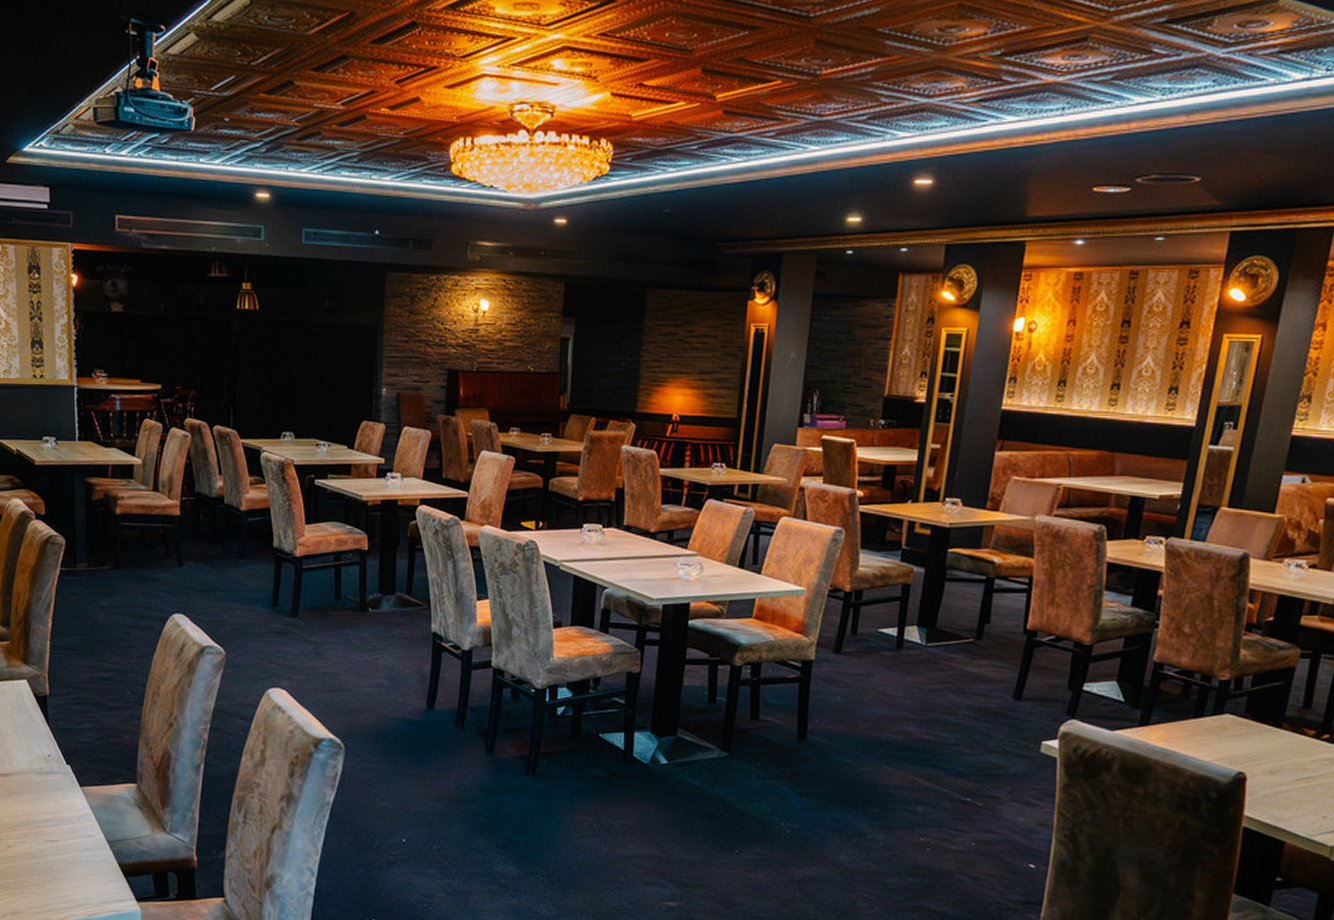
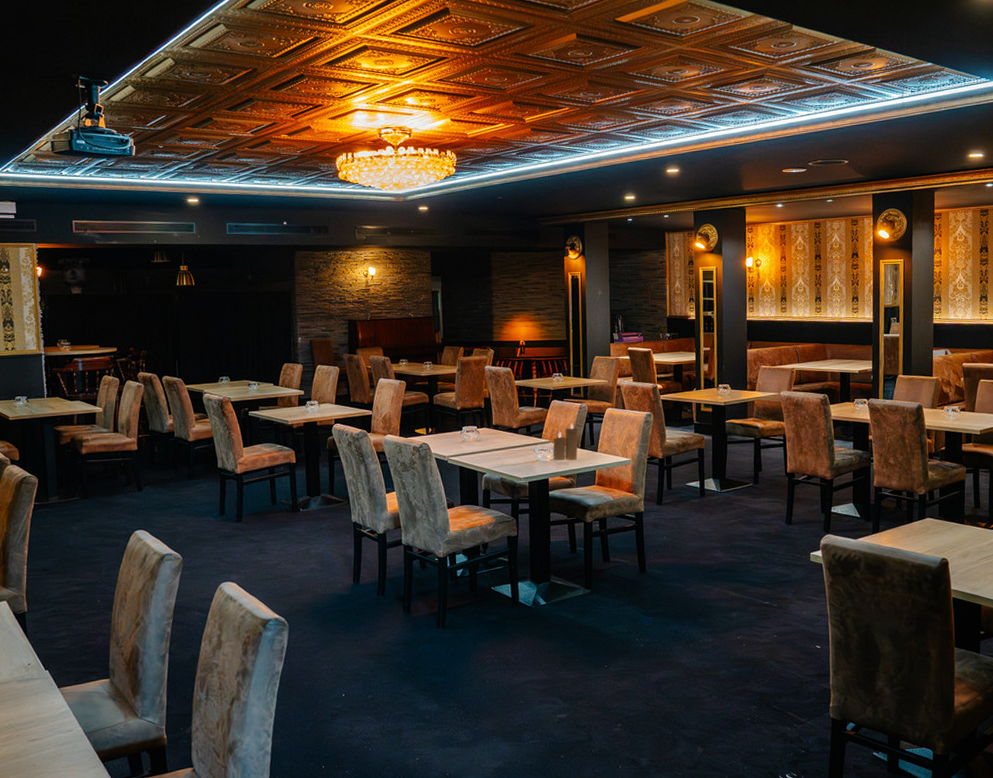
candle: none [699,533,737,583] -> present [553,424,578,461]

